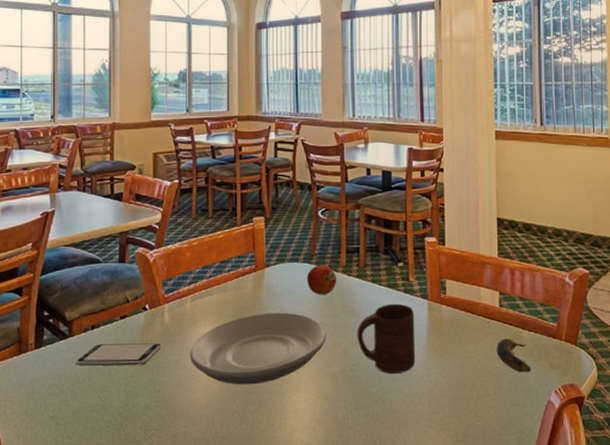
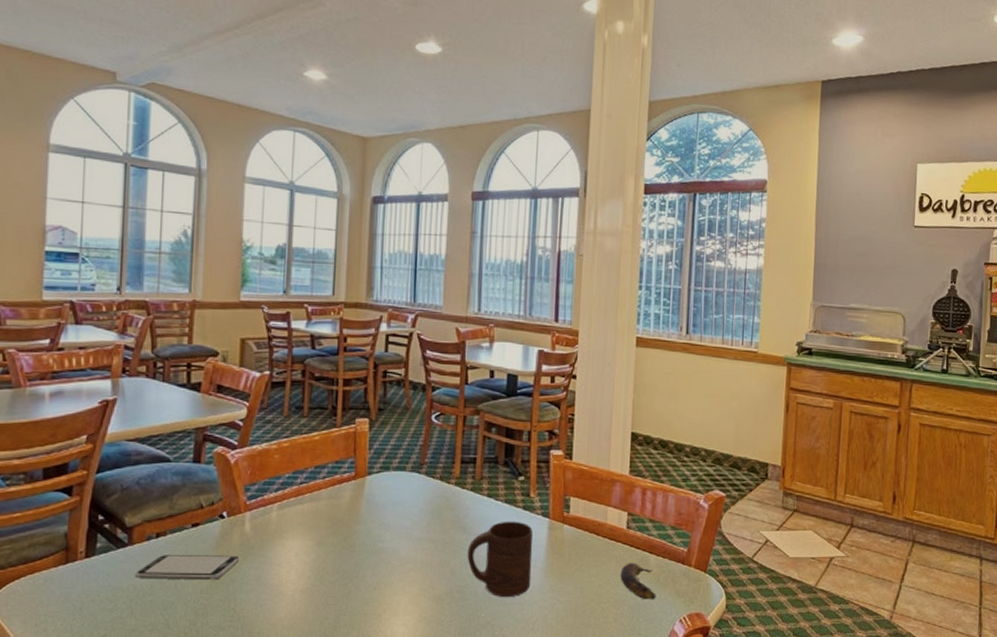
plate: present [190,312,326,385] -> none [273,526,433,605]
fruit: present [306,265,337,295] -> none [413,475,449,509]

